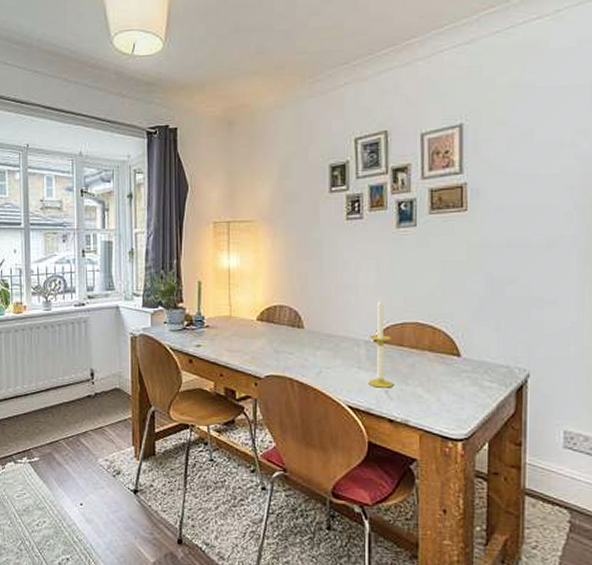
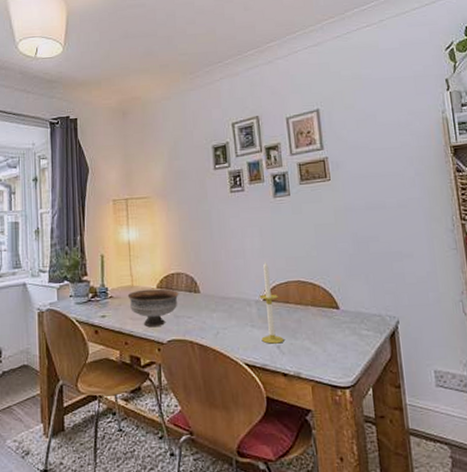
bowl: none [225,321,281,361] -> present [127,288,179,328]

